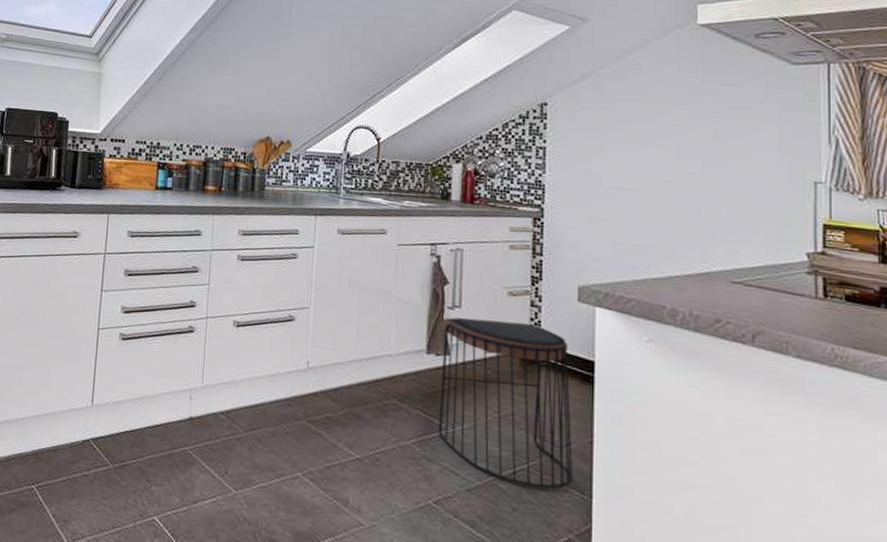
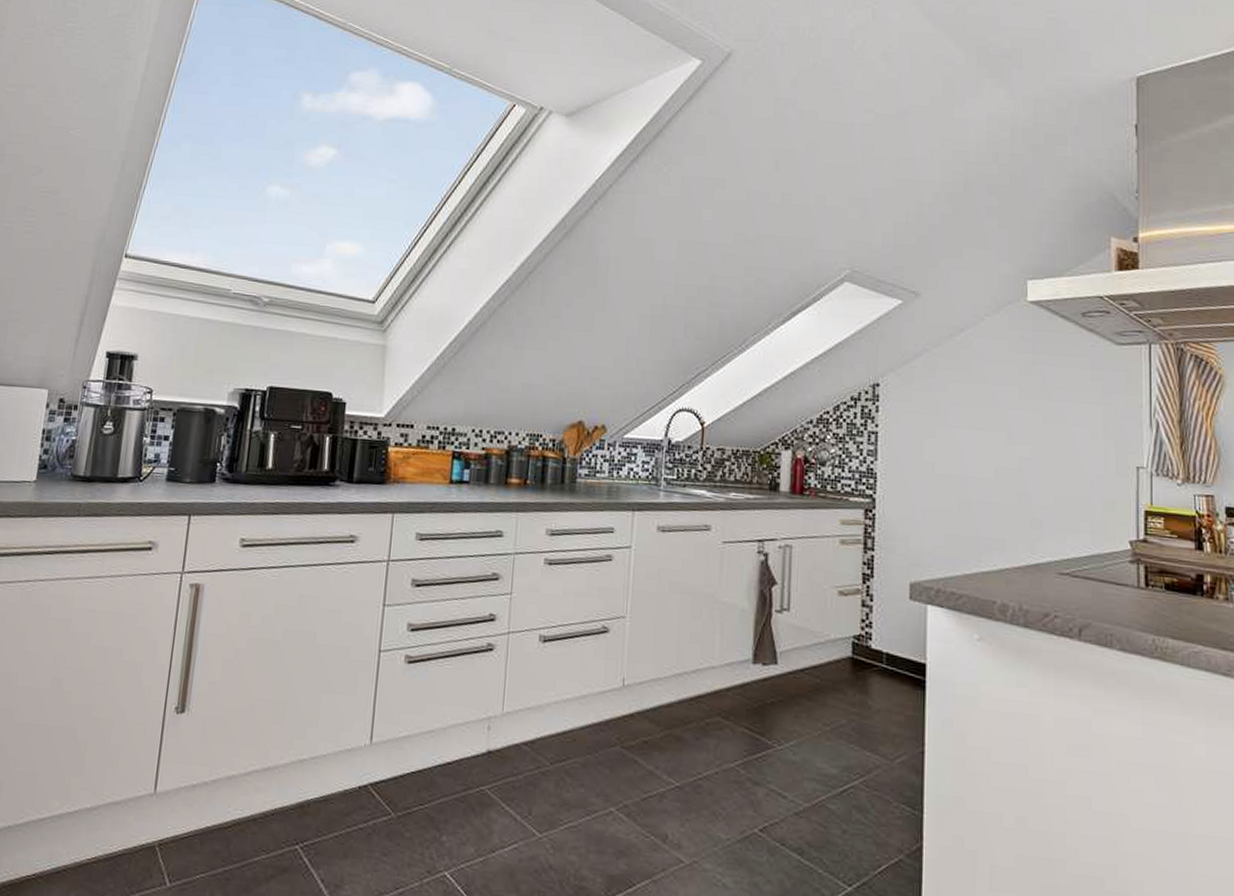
stool: present [438,317,573,490] -> none [765,621,904,807]

